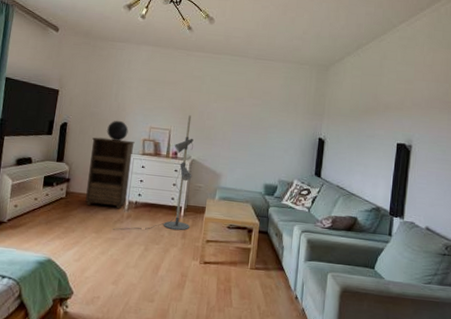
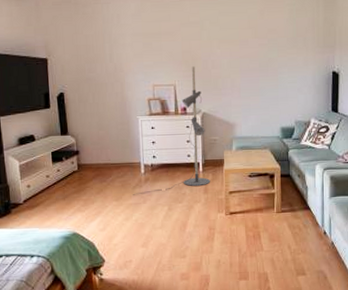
bookshelf: present [85,137,135,209] -> none [94,102,142,175]
decorative globe: present [107,120,129,141] -> none [107,82,131,105]

